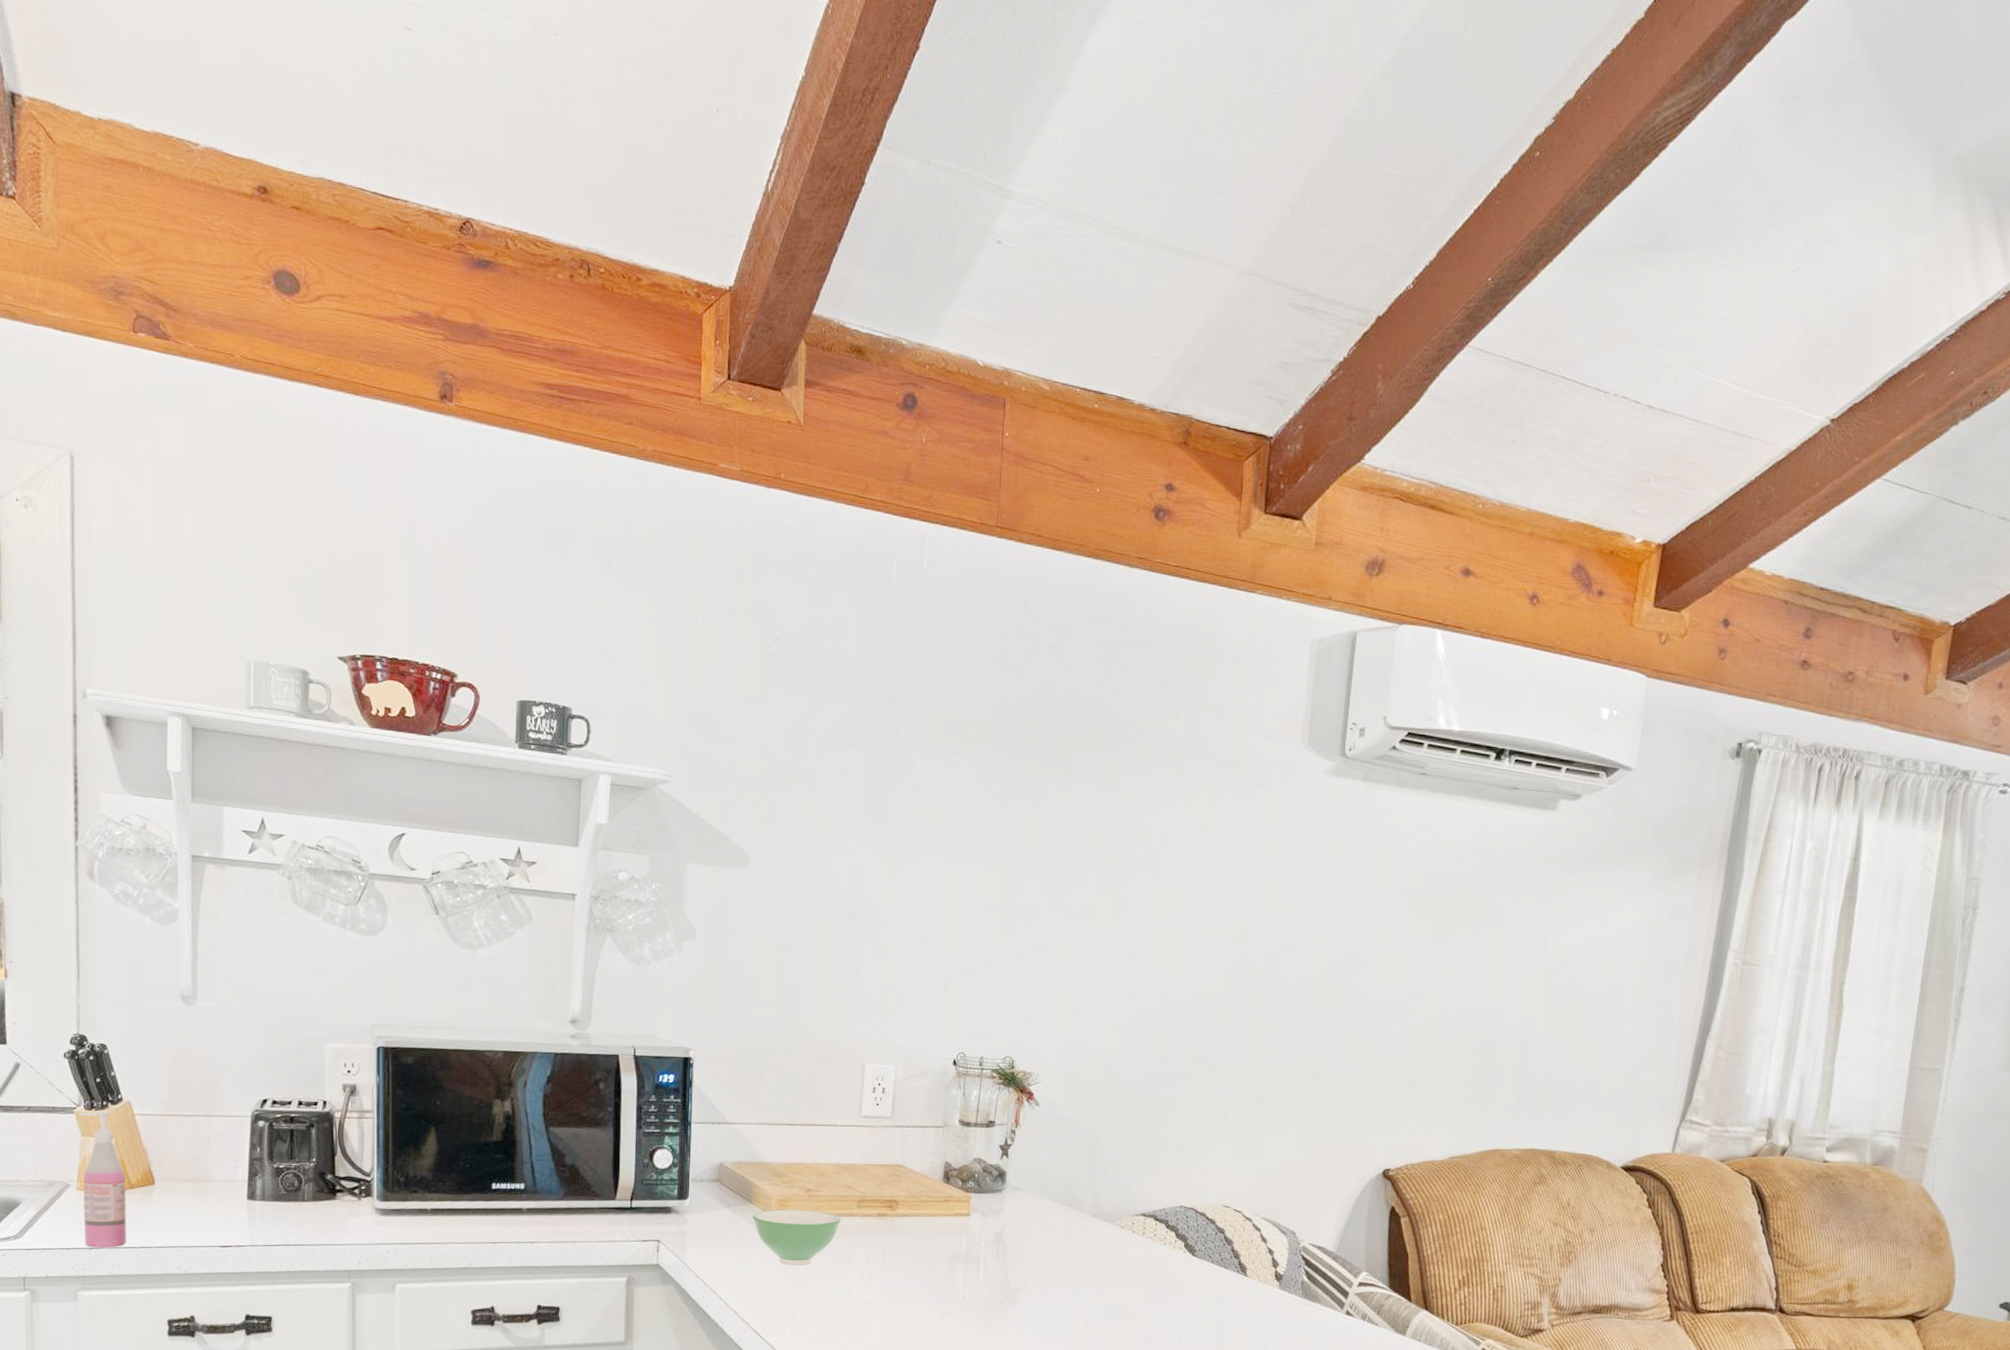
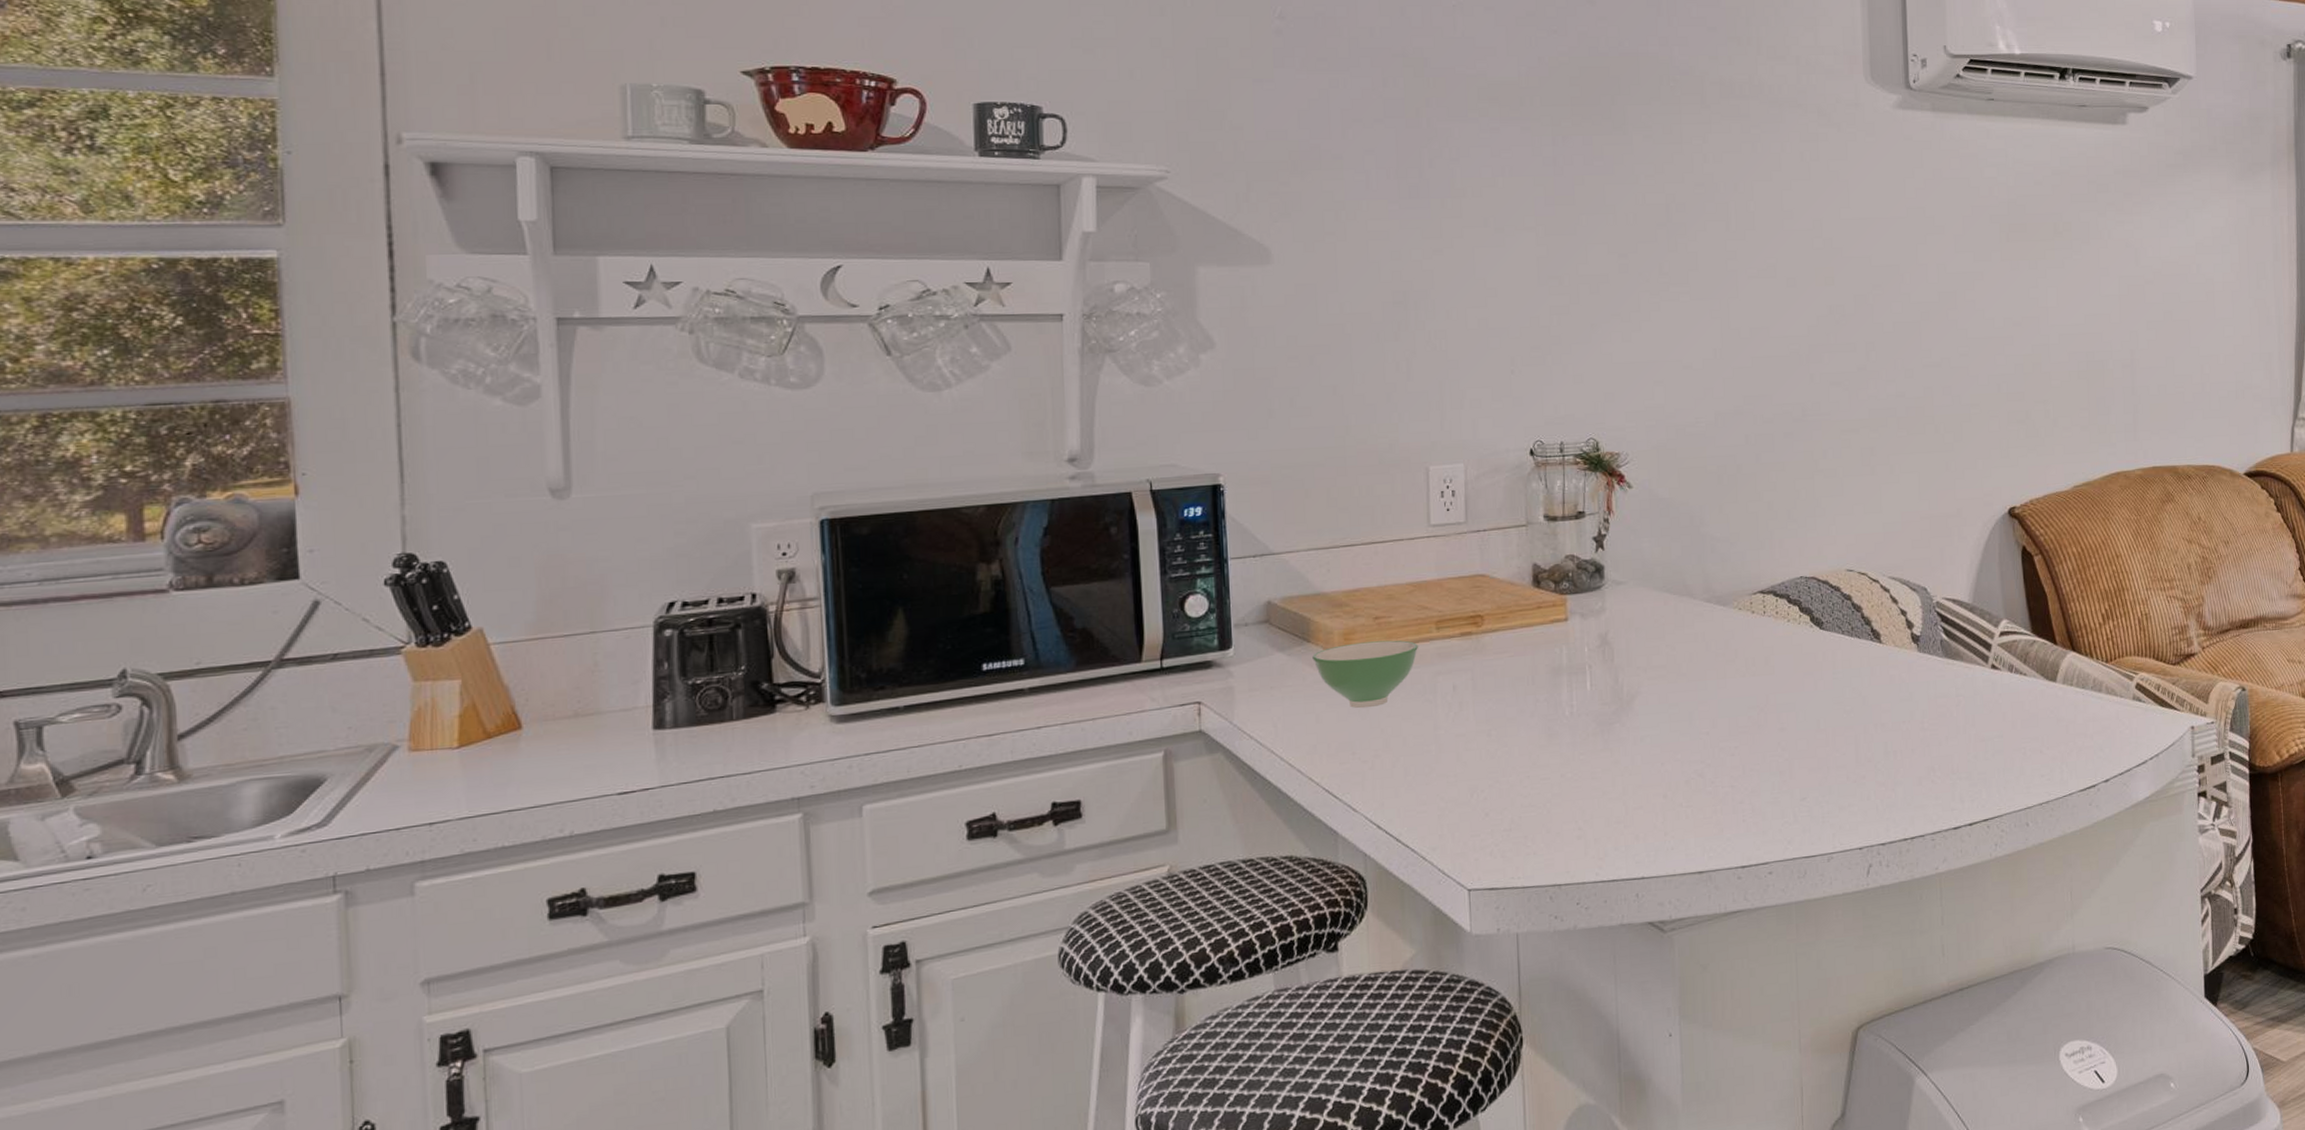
soap dispenser: present [79,1110,127,1249] -> none [408,644,485,823]

